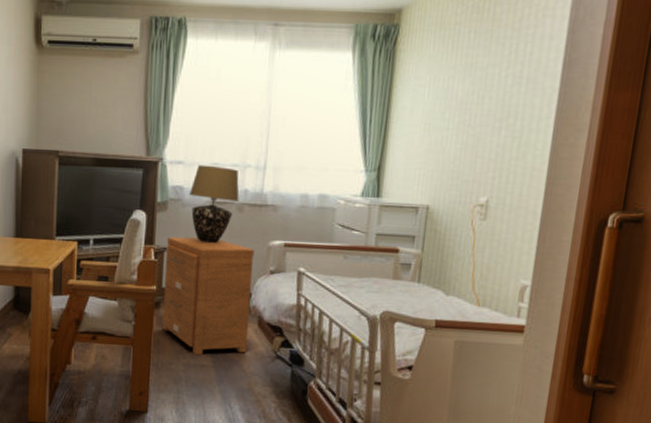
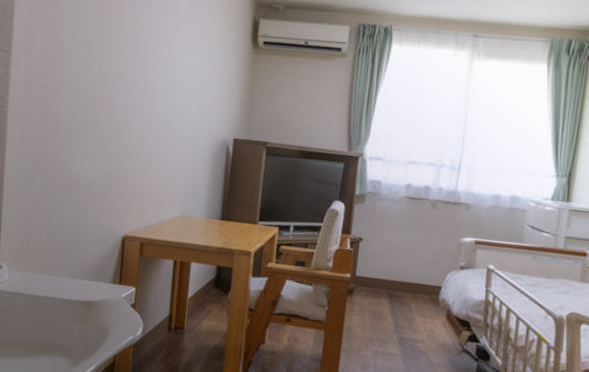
nightstand: present [163,237,255,356] -> none [354,228,446,345]
table lamp: present [189,164,240,243] -> none [386,161,435,236]

